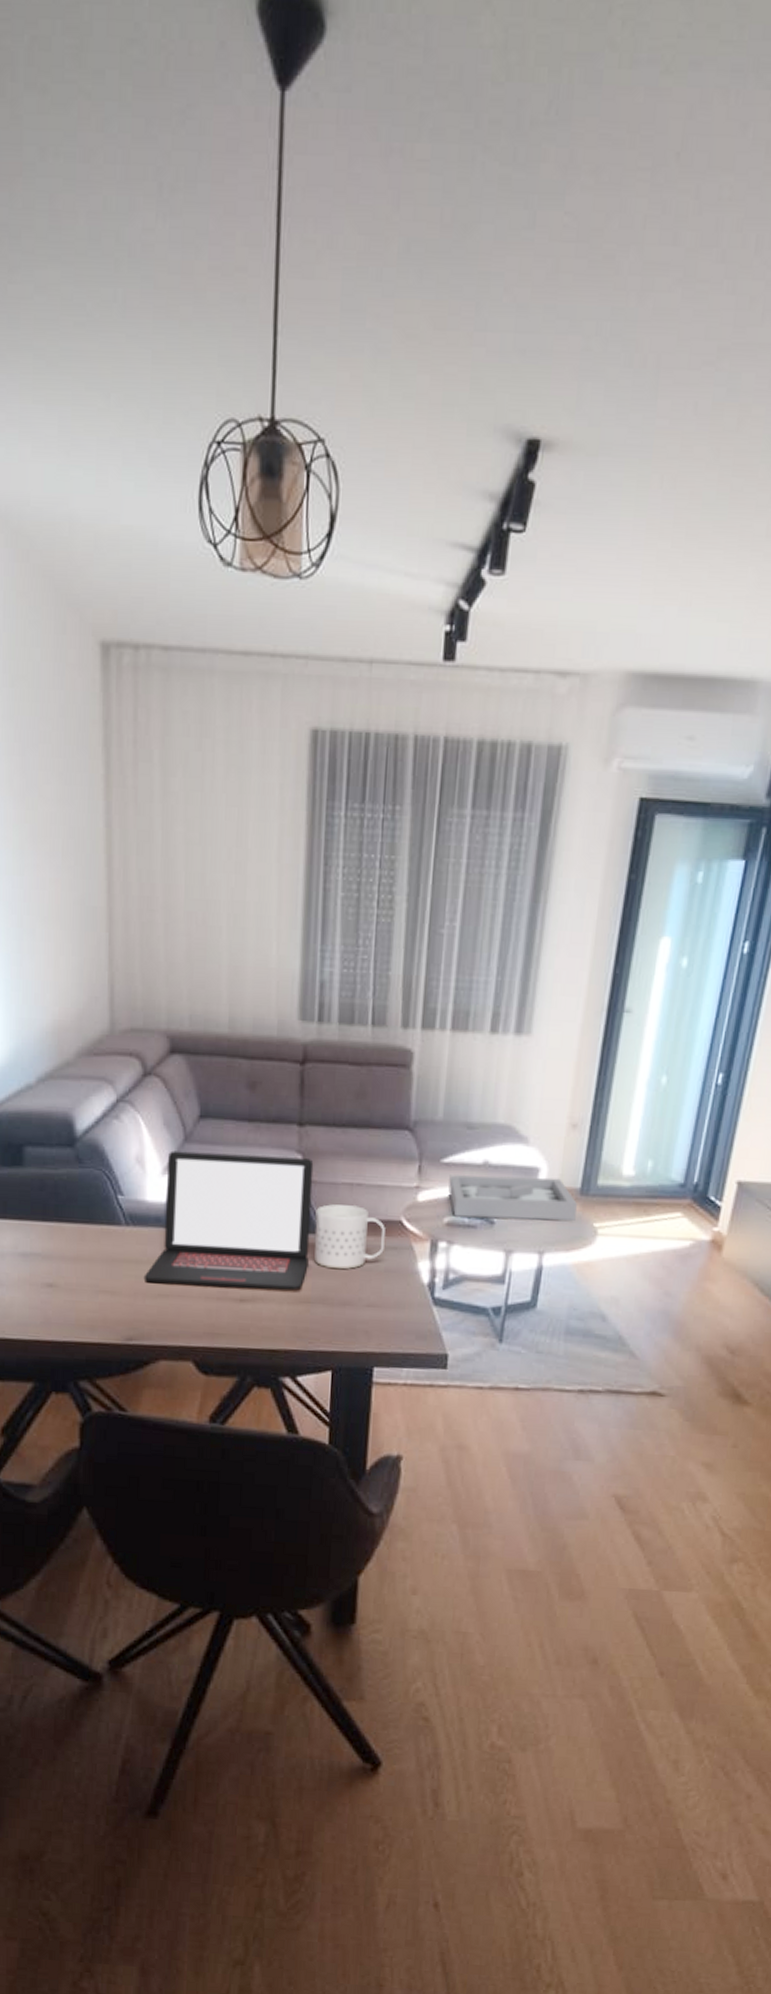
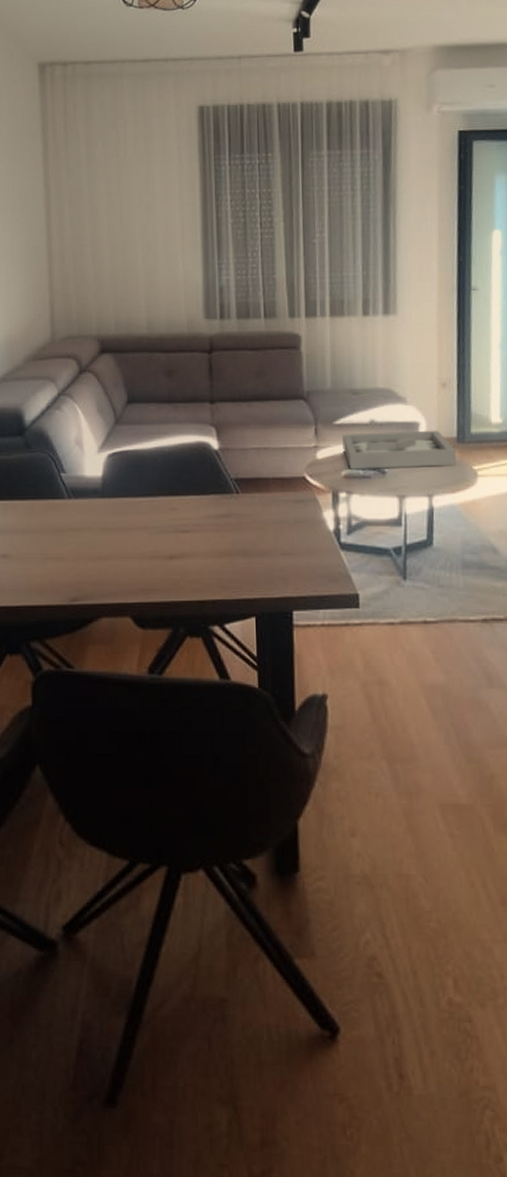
laptop: present [143,1150,314,1291] -> none [85,430,227,546]
mug: present [314,1204,386,1270] -> none [229,467,293,524]

